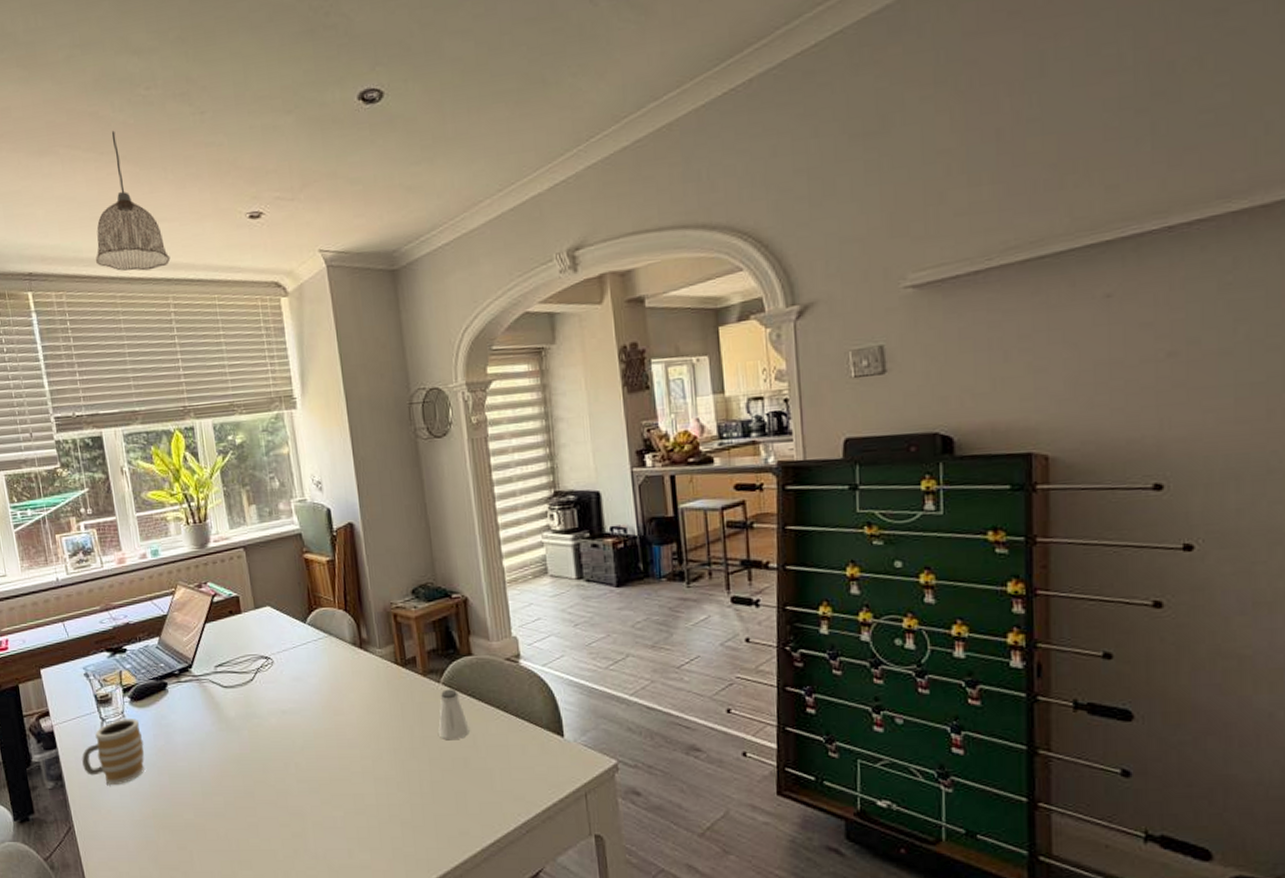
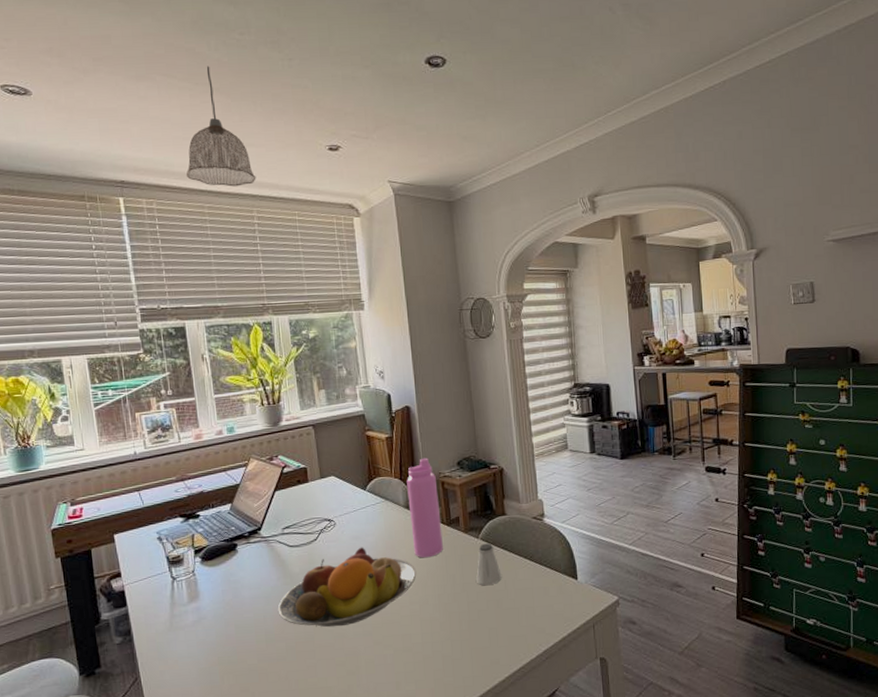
mug: present [82,718,145,786] -> none [151,576,213,638]
fruit bowl: none [213,690,368,782] -> present [277,547,417,628]
water bottle: none [352,585,398,705] -> present [407,457,443,558]

